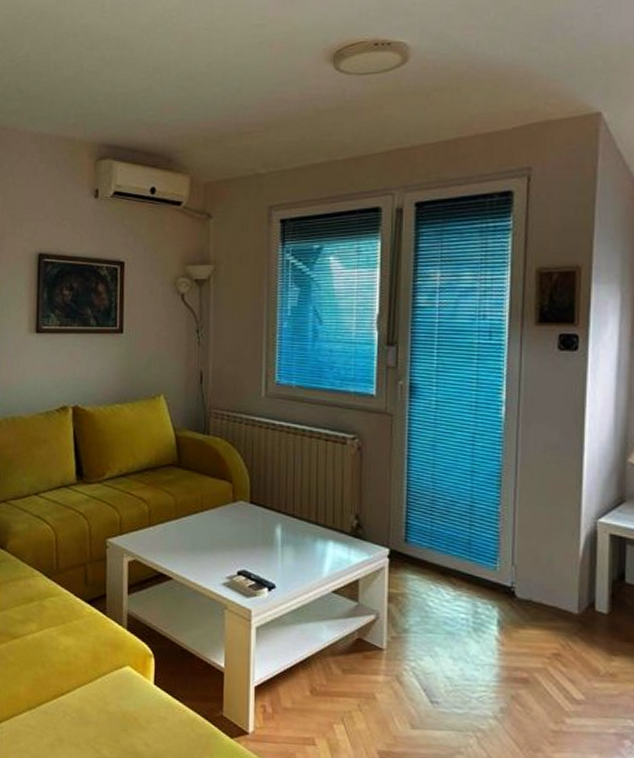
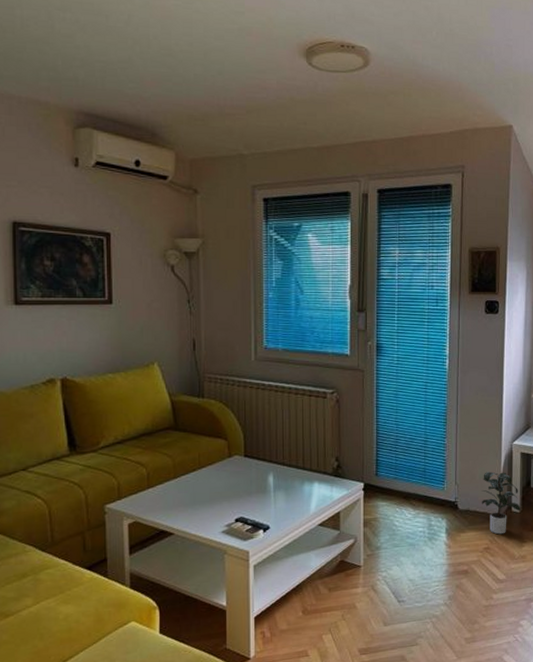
potted plant: none [550,554,608,640] -> present [482,471,520,535]

